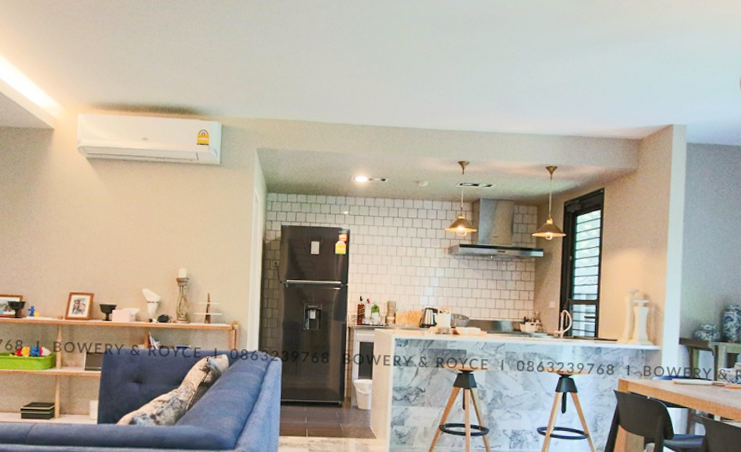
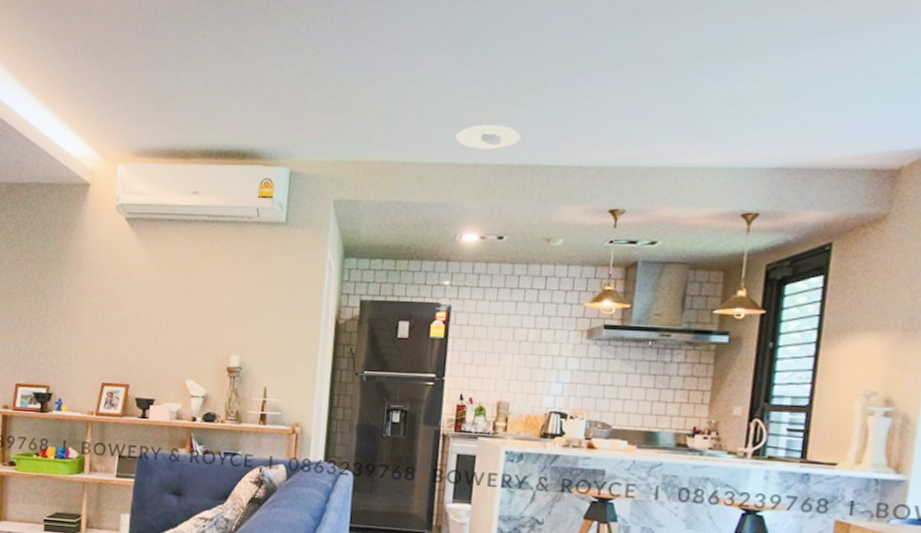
recessed light: none [347,96,394,115] -> present [456,124,521,150]

